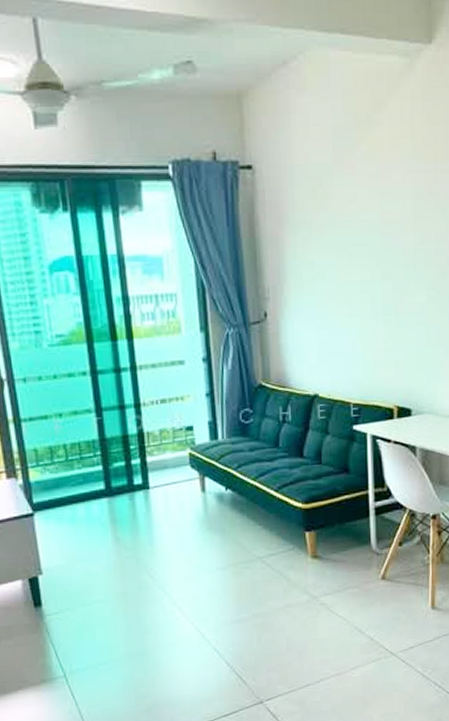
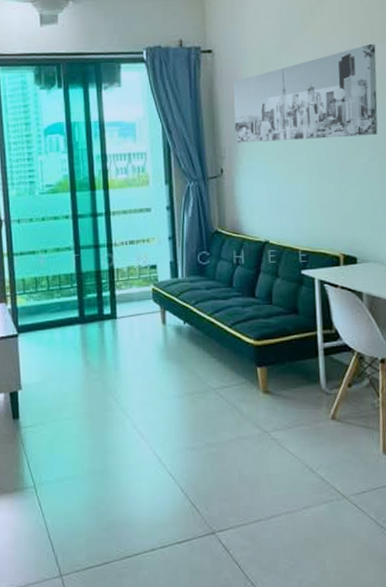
wall art: none [277,163,439,282] -> present [233,44,378,143]

